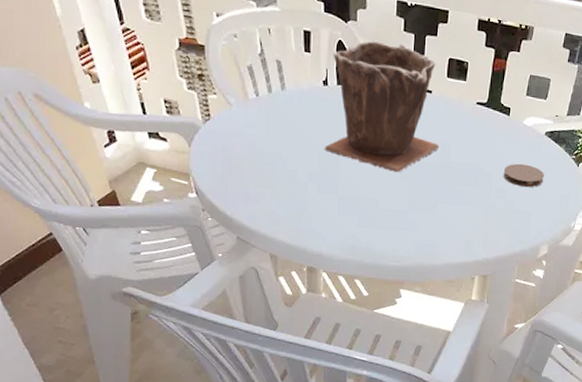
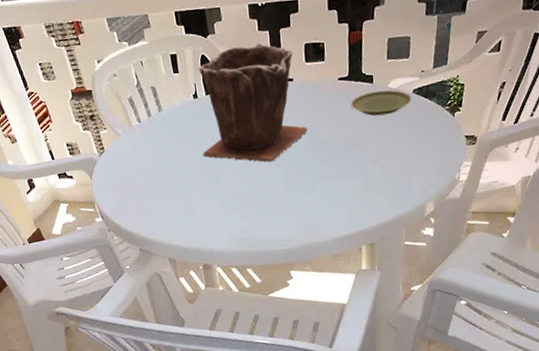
plate: none [486,124,543,151] -> present [351,90,412,116]
coaster: present [503,163,545,188] -> none [375,126,419,150]

